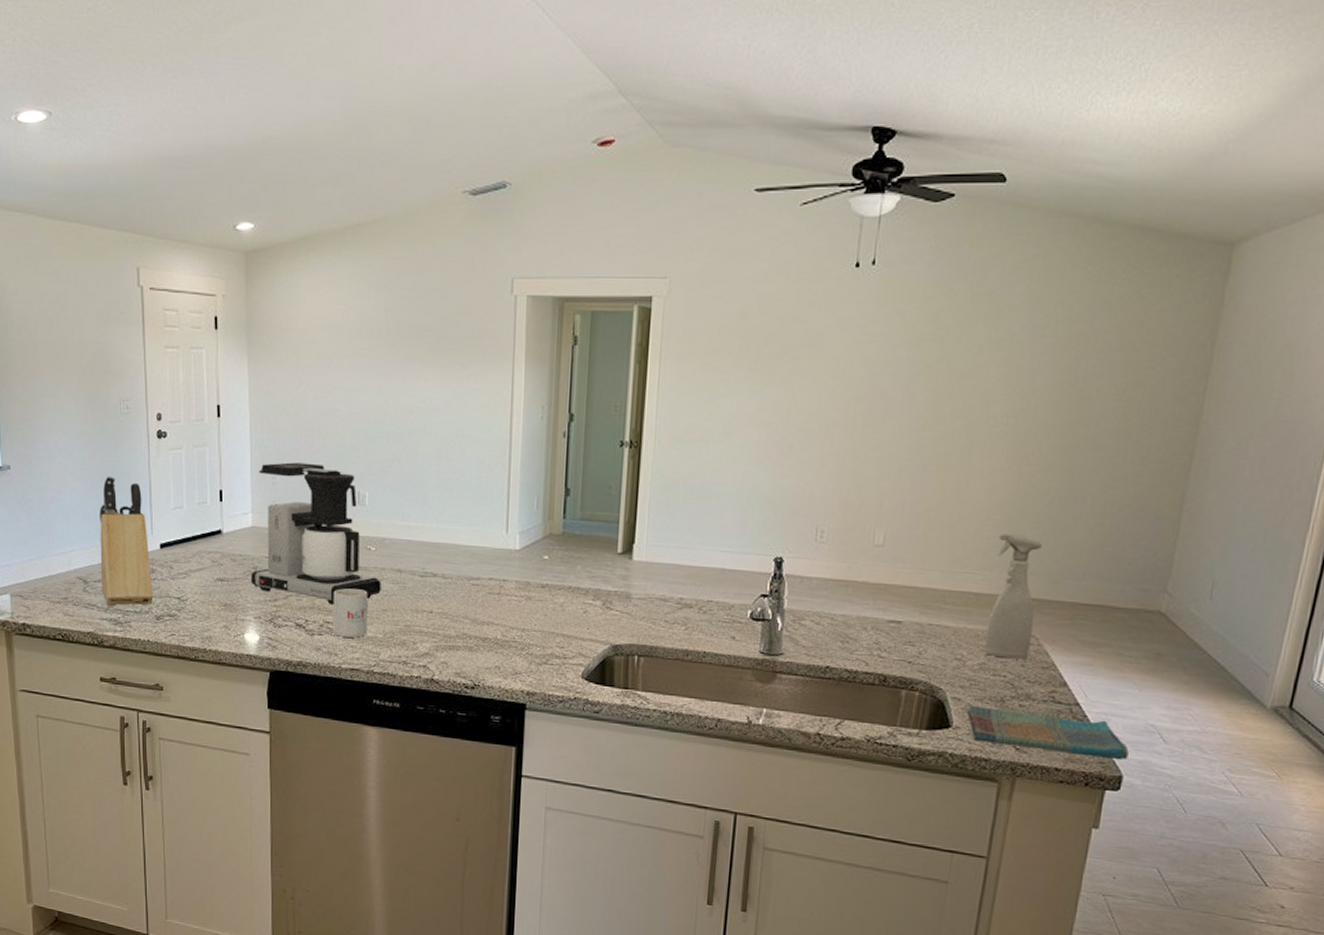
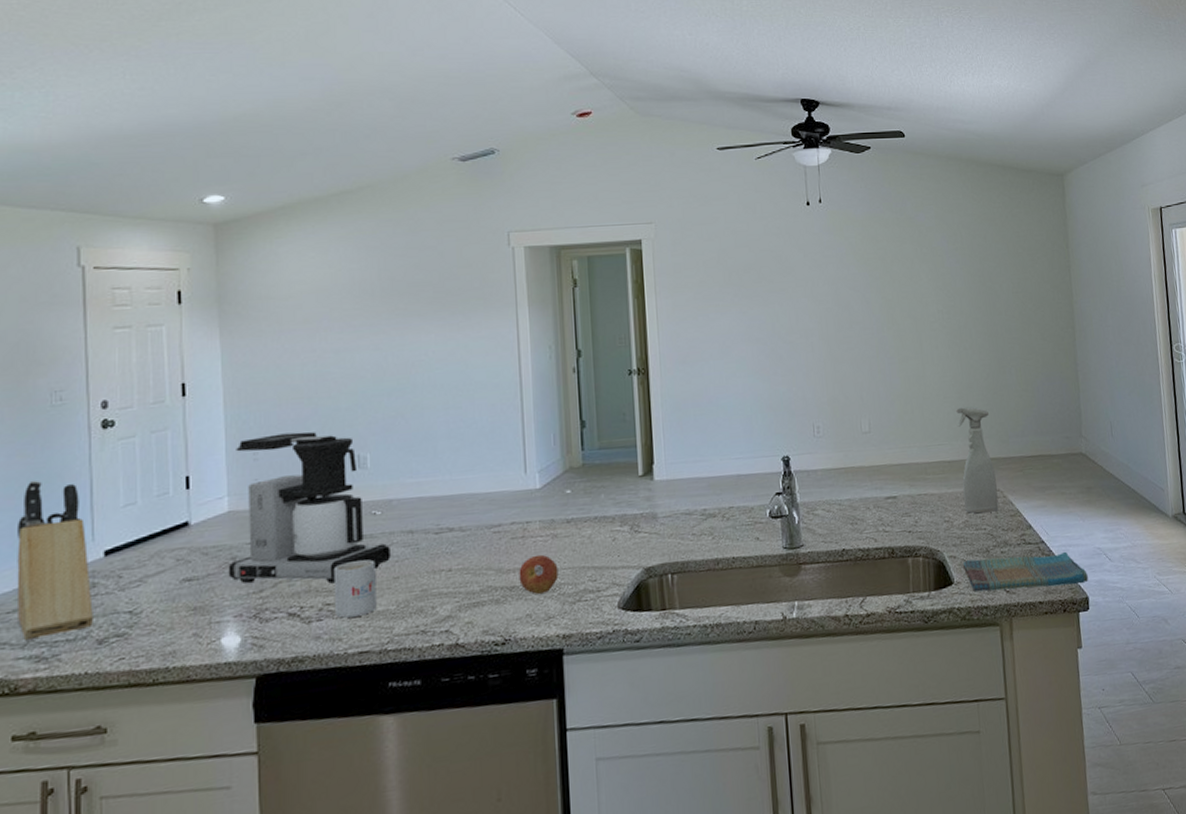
fruit: none [492,613,529,651] -> present [519,554,559,595]

